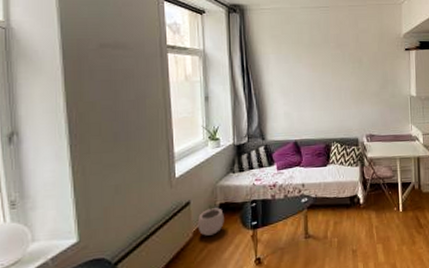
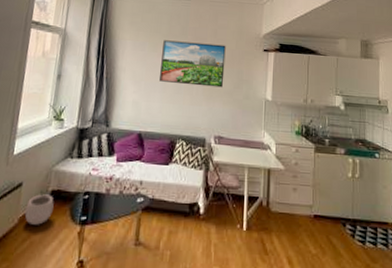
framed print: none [306,48,370,91] -> present [160,40,226,88]

